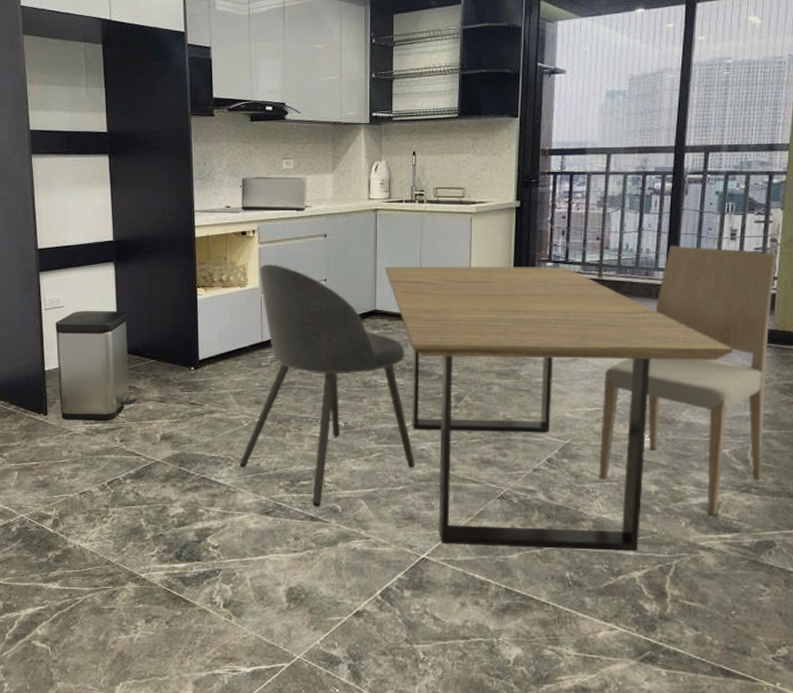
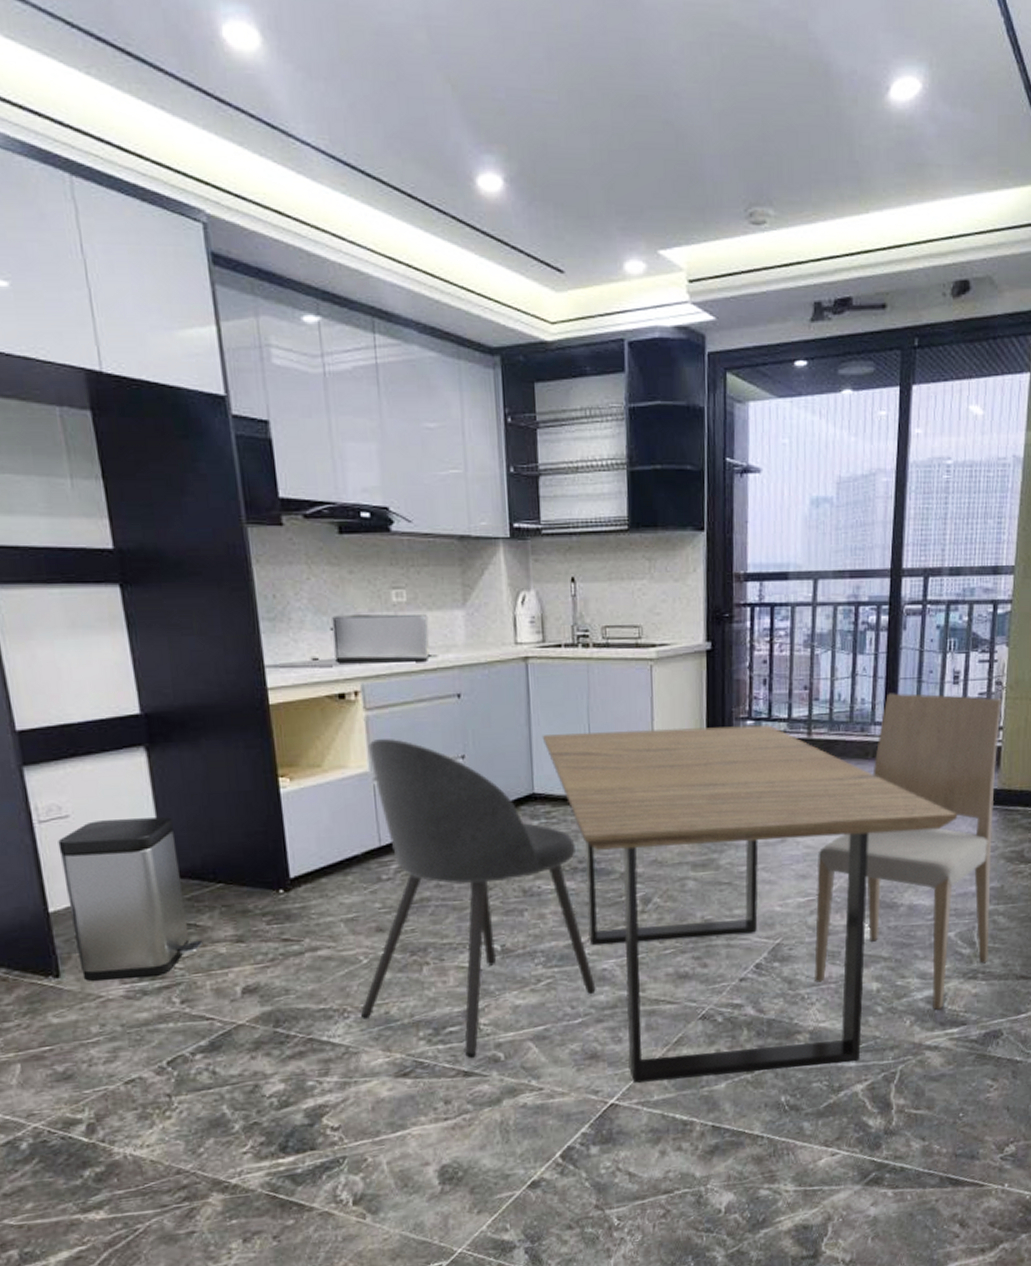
decorative basket: present [195,231,248,287] -> none [274,694,354,775]

